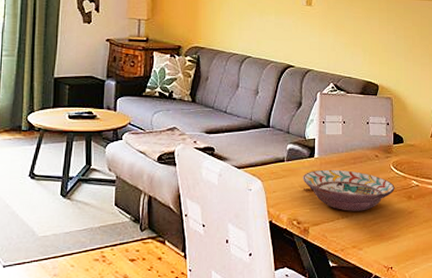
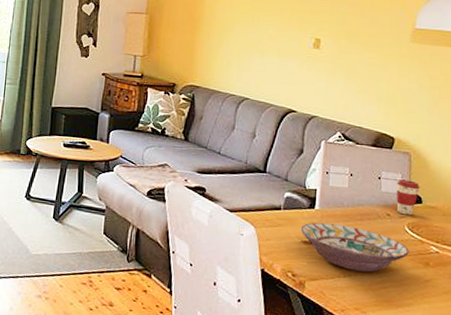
coffee cup: none [382,123,401,155] -> present [396,179,420,216]

